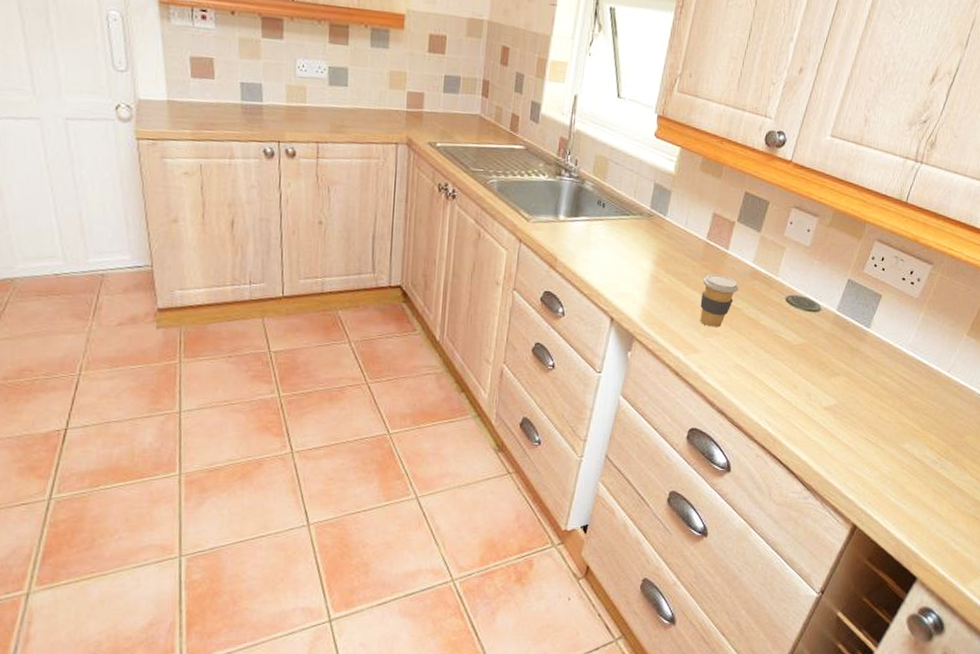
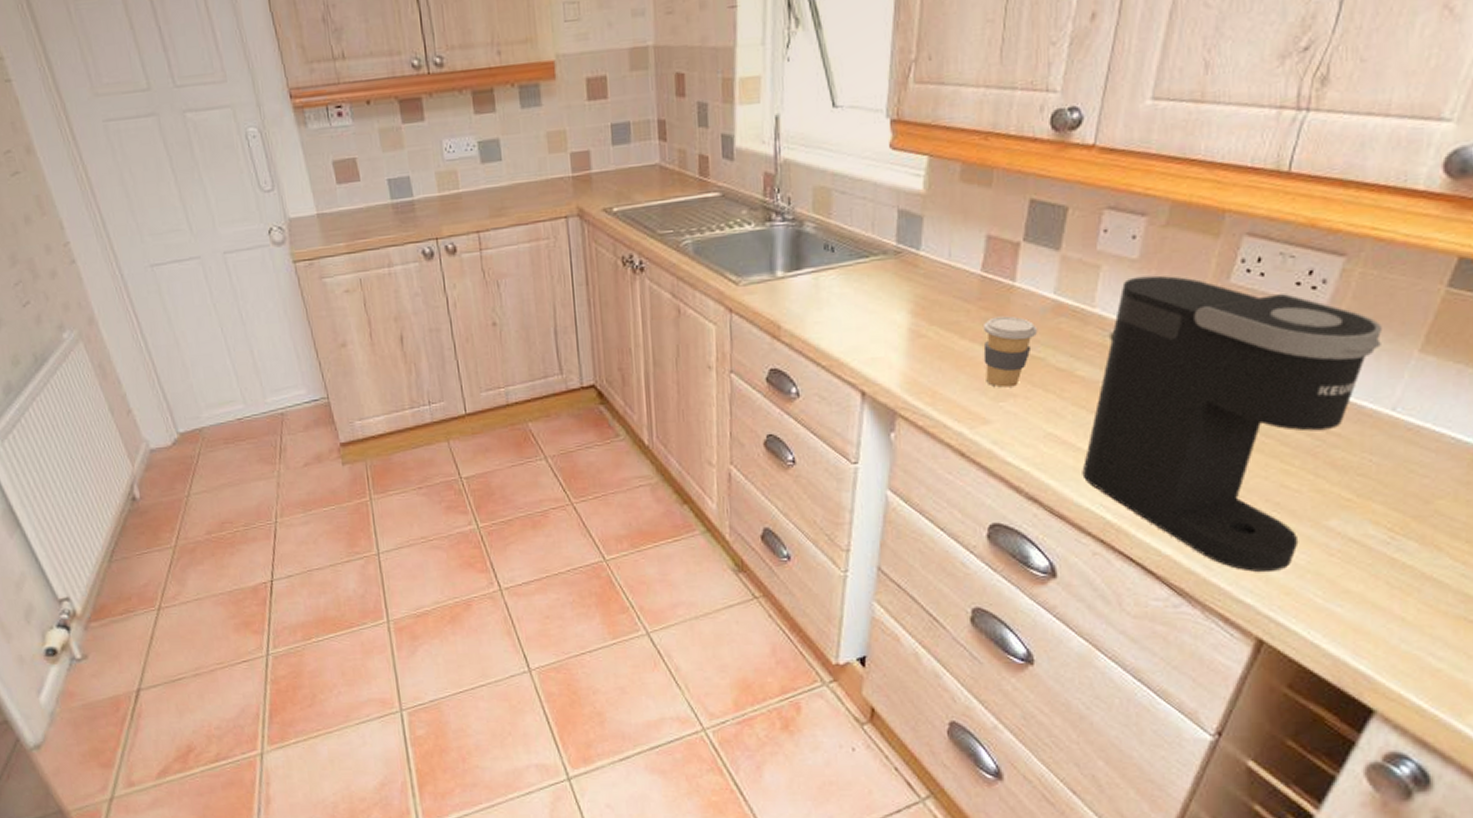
coffee maker: none [756,259,949,478] -> present [1082,275,1383,573]

